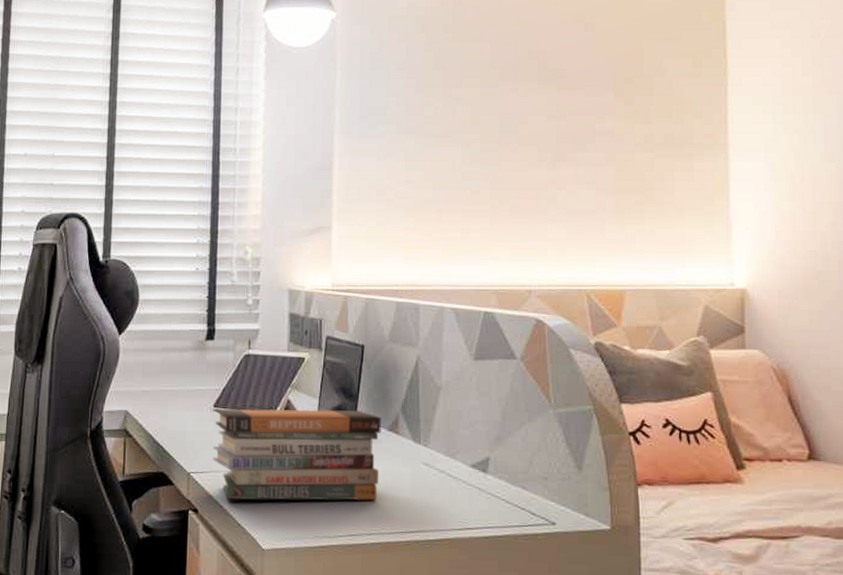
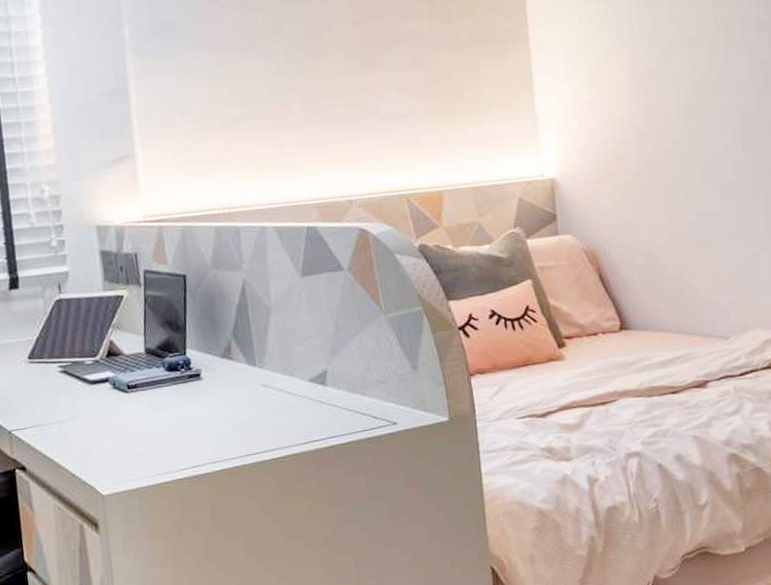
book stack: present [213,409,381,501] -> none [31,342,218,452]

